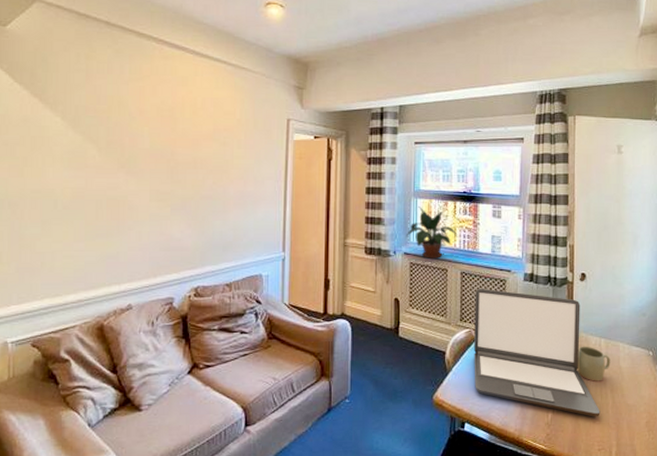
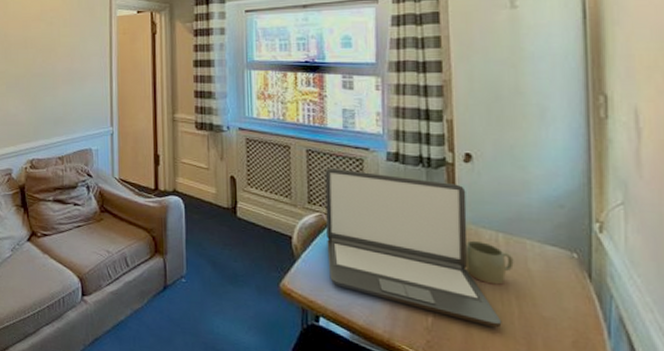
potted plant: present [405,207,459,259] -> none [239,79,302,134]

